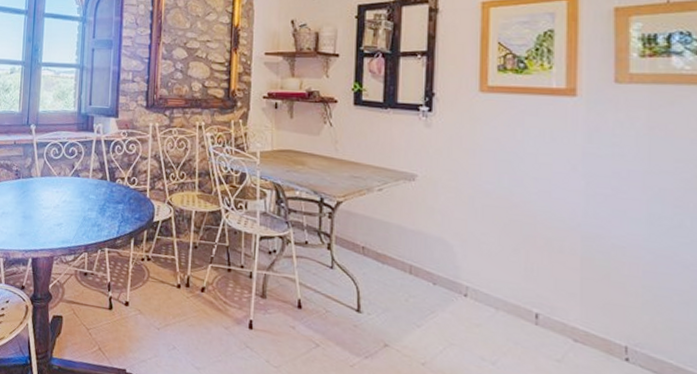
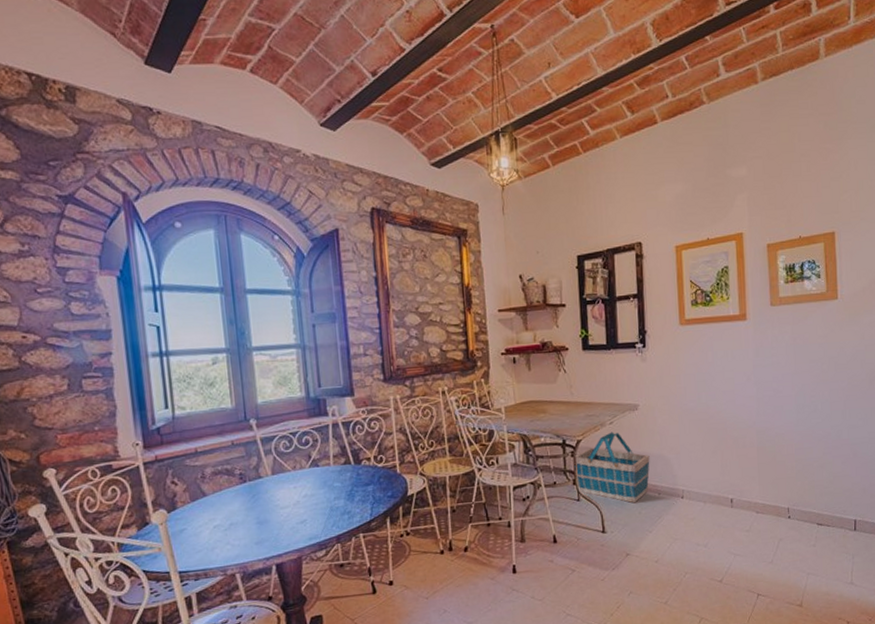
woven basket: none [331,199,426,288] -> present [574,432,650,504]

